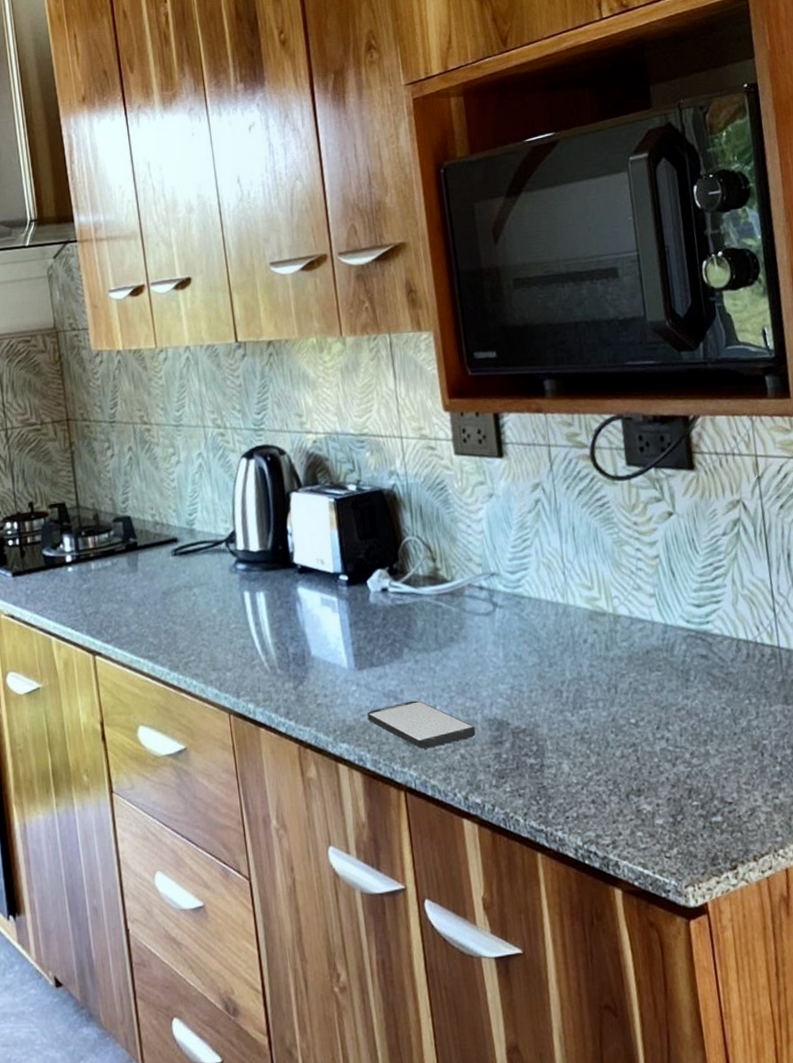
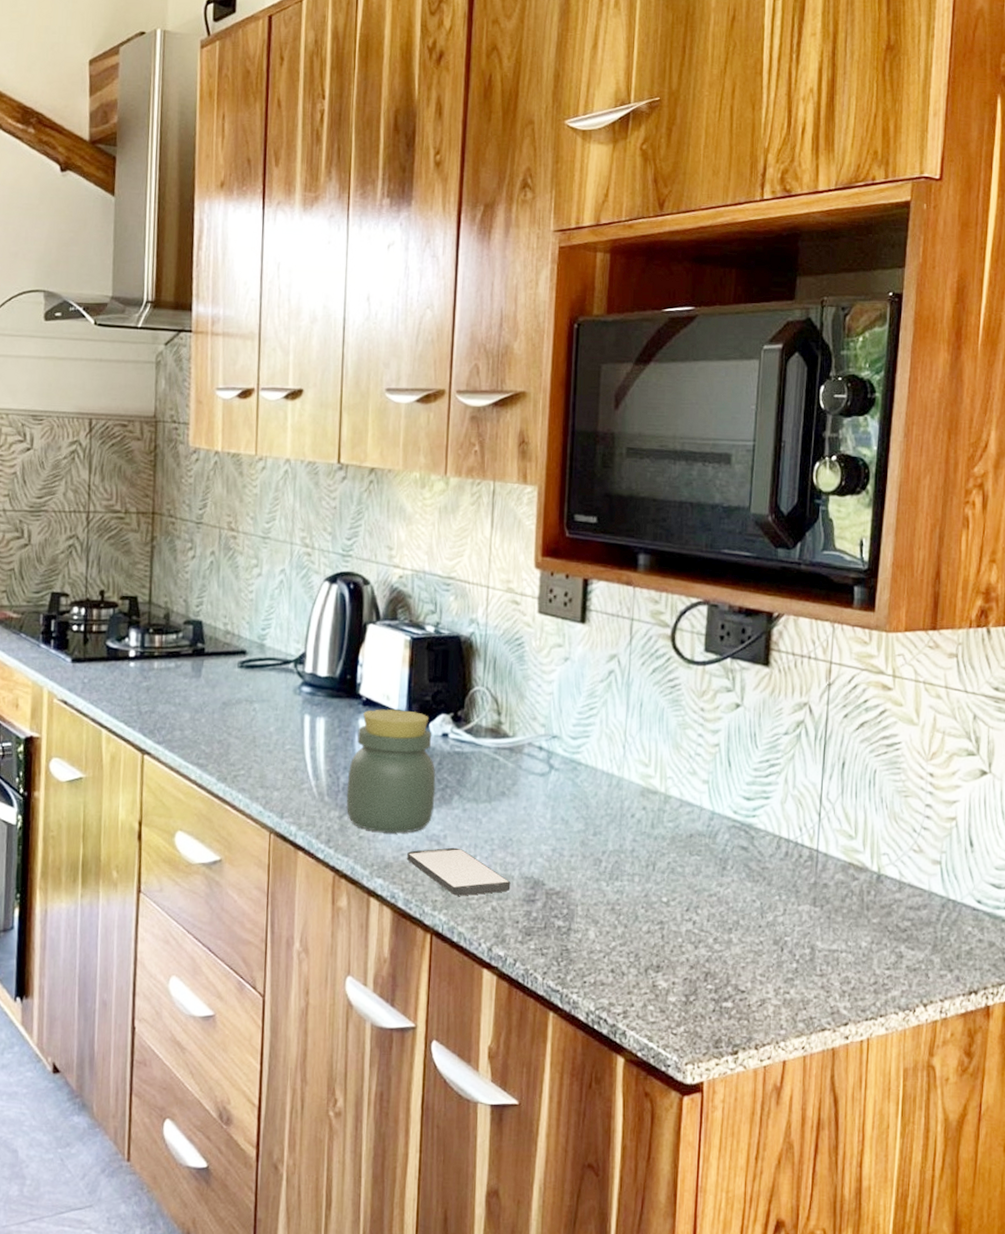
jar: none [295,571,386,697] -> present [346,709,436,833]

